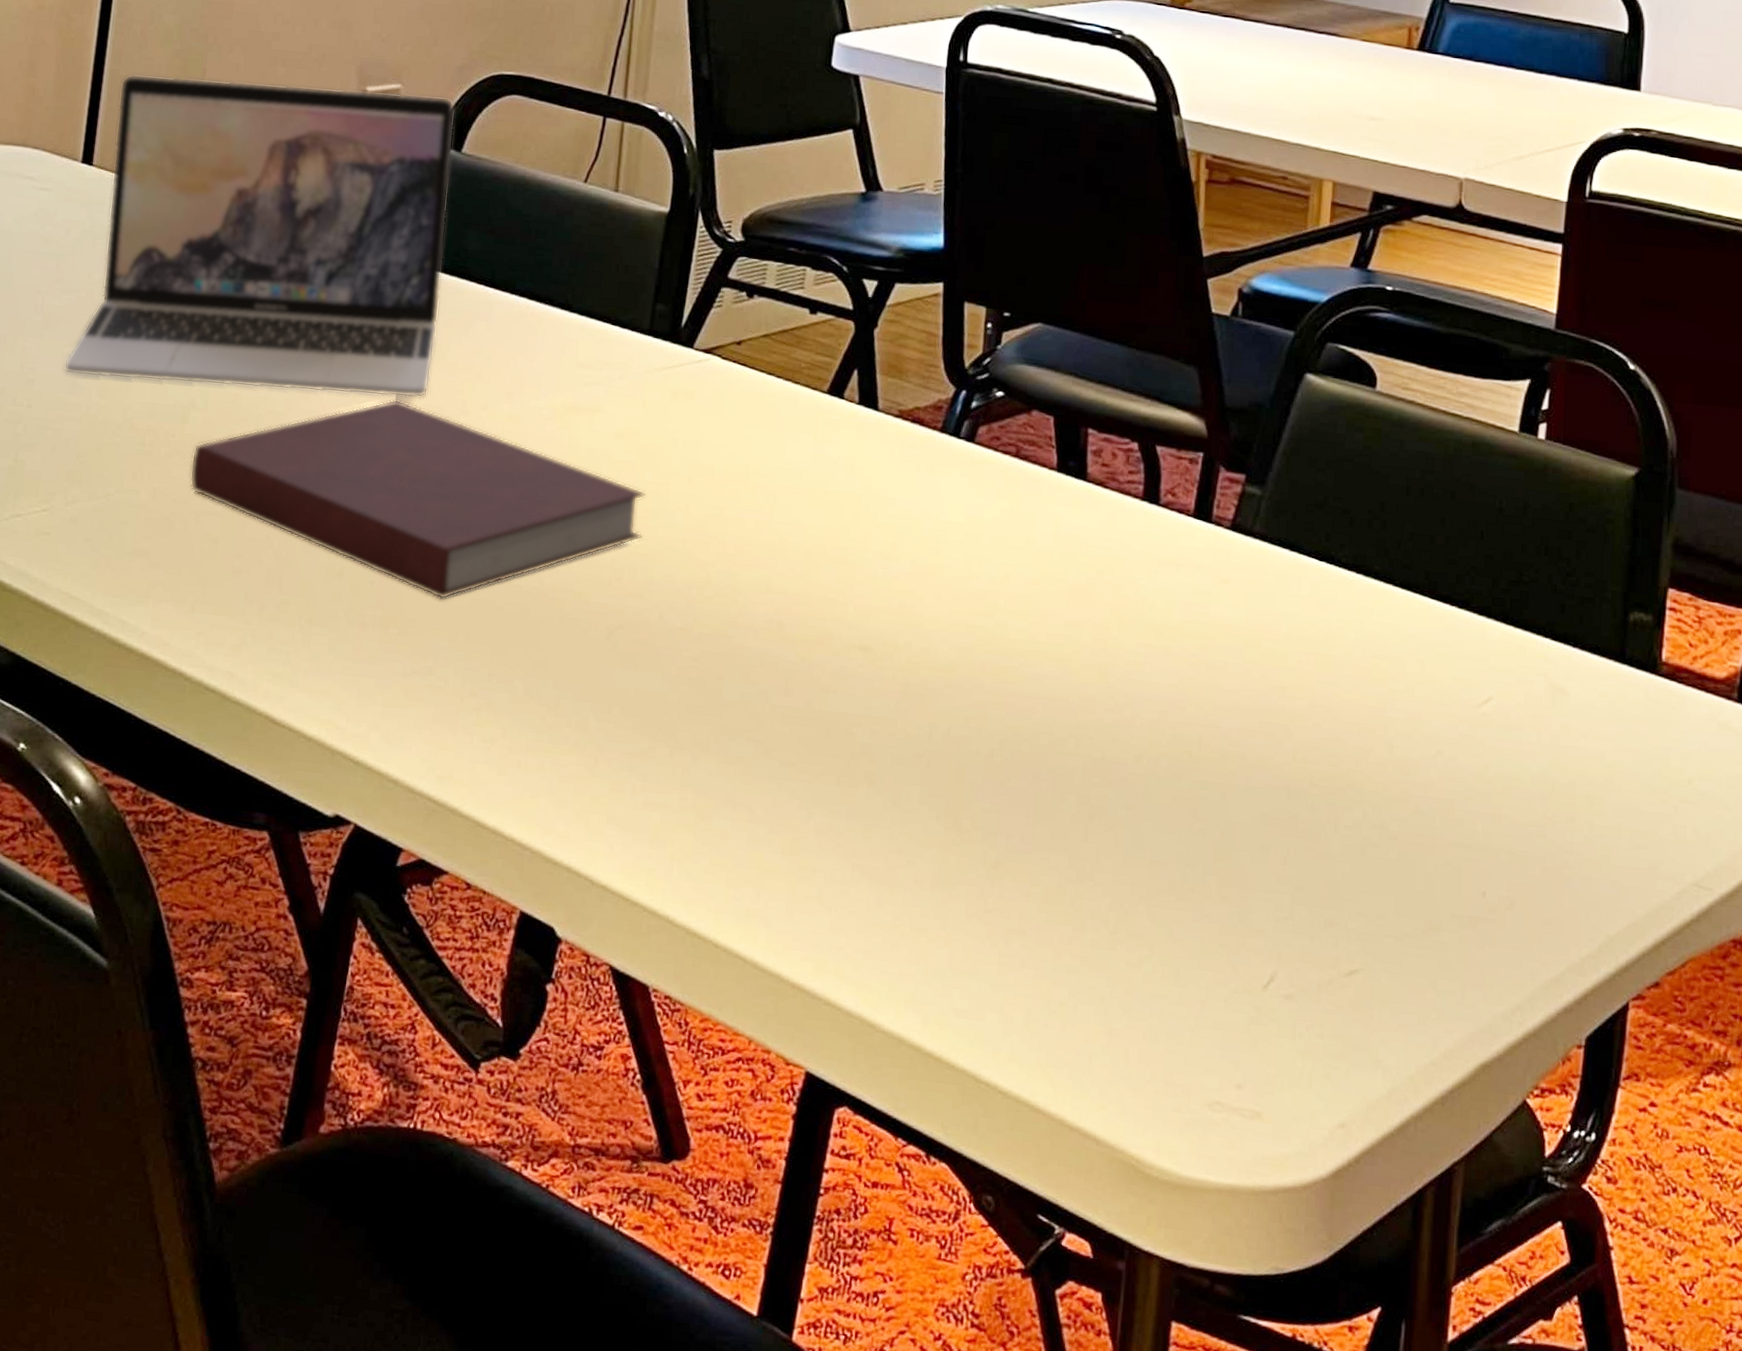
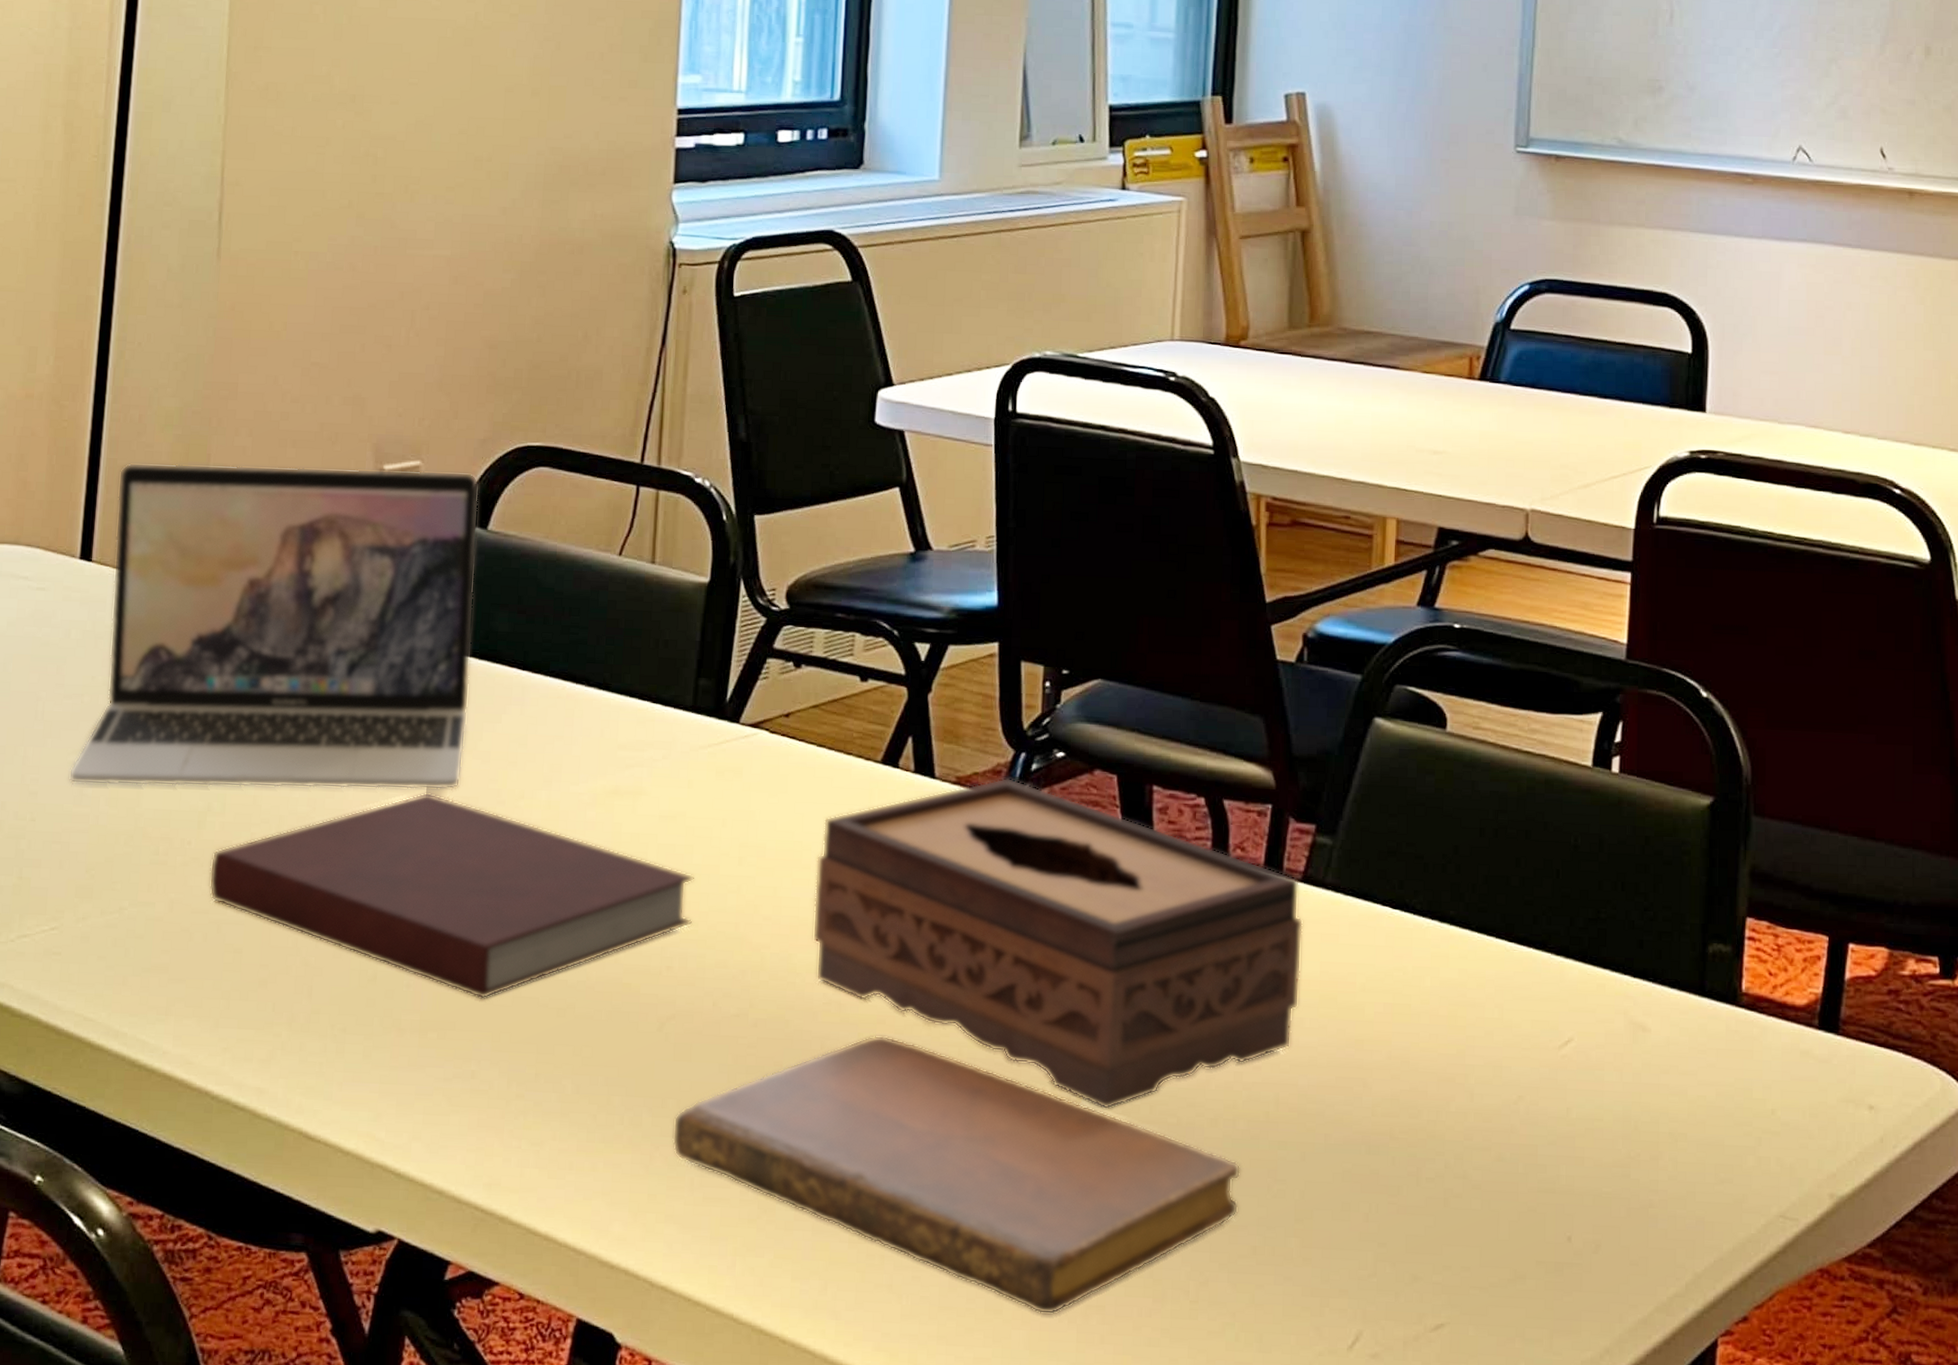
notebook: none [616,655,1162,937] -> present [672,1035,1240,1315]
tissue box: none [756,413,1231,741] -> present [812,777,1304,1110]

